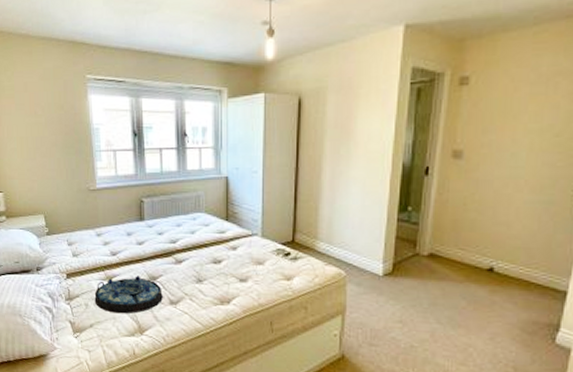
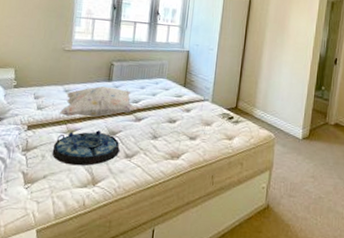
decorative pillow: none [96,227,176,262] -> present [60,86,137,117]

